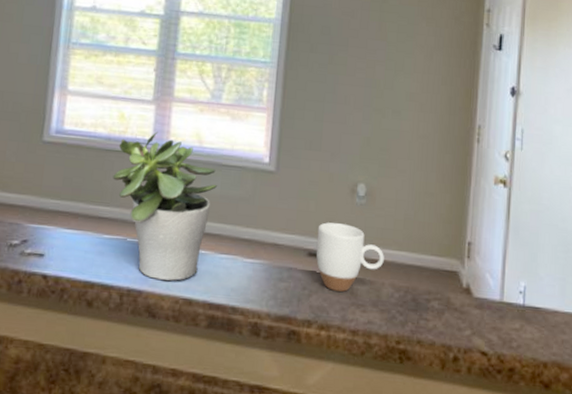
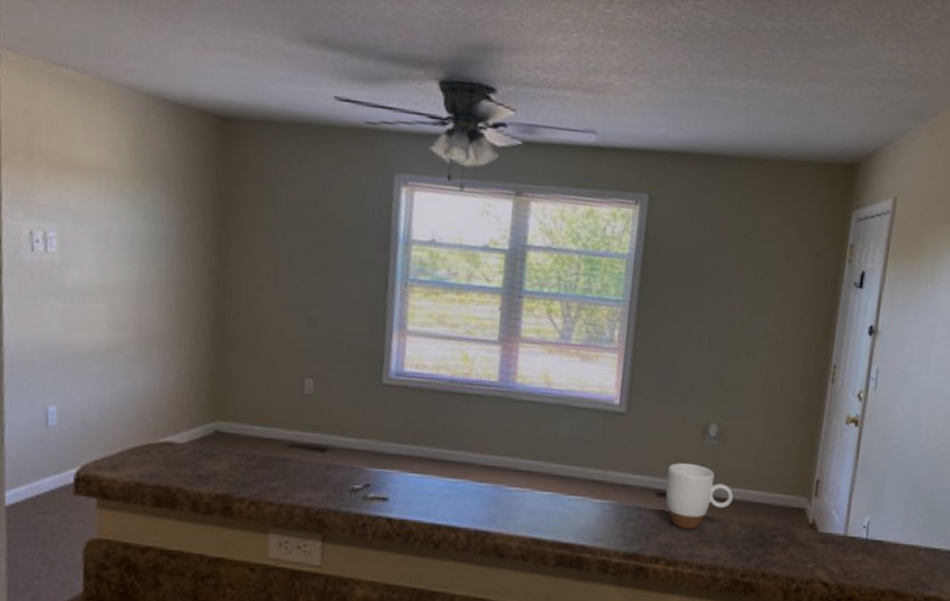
potted plant: present [113,132,218,282] -> none [457,374,567,523]

